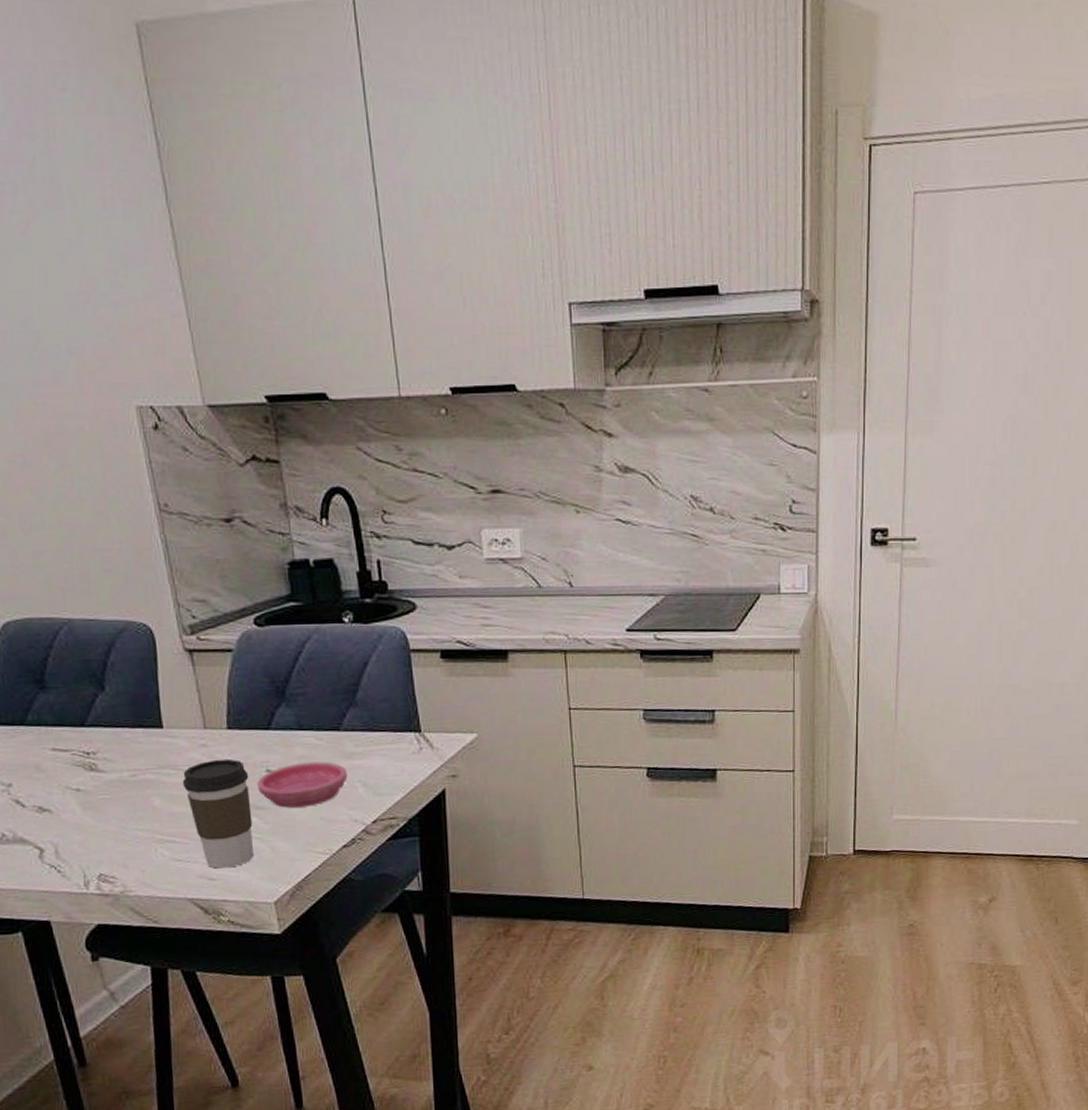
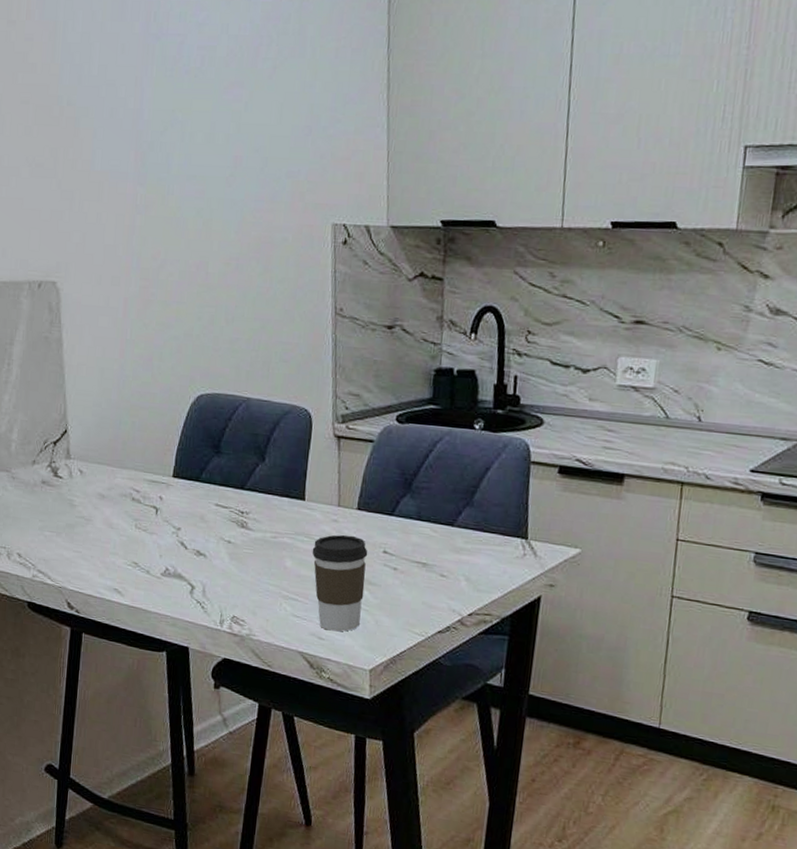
saucer: present [257,761,348,808] -> none [373,549,454,590]

